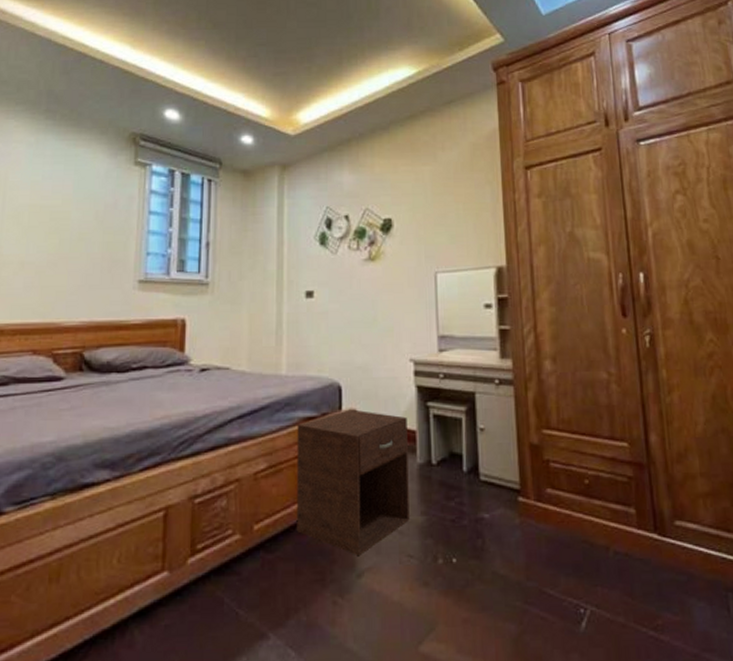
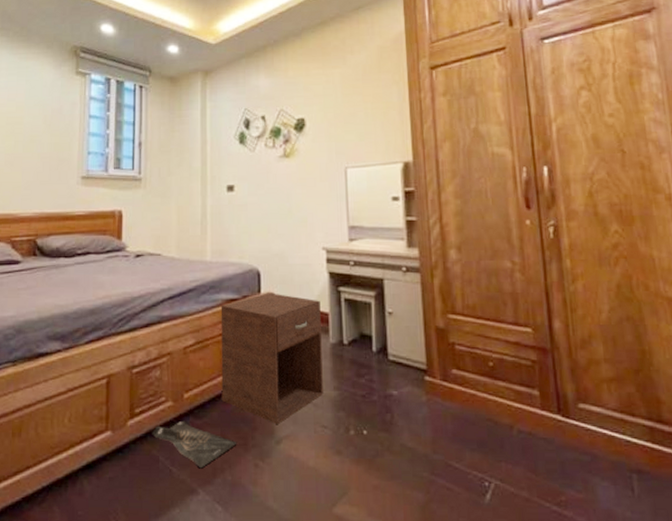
bag: none [216,555,314,610] -> present [152,420,237,469]

